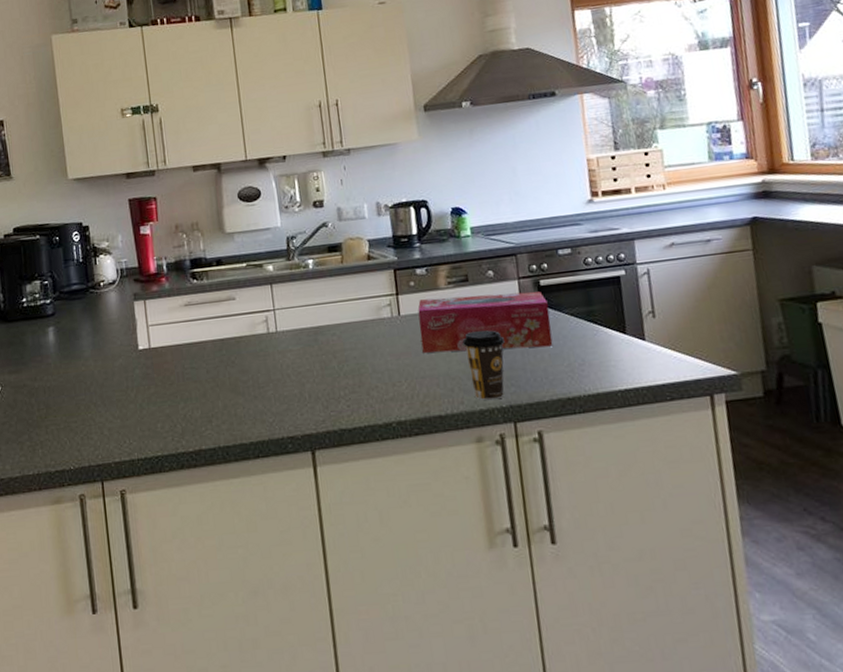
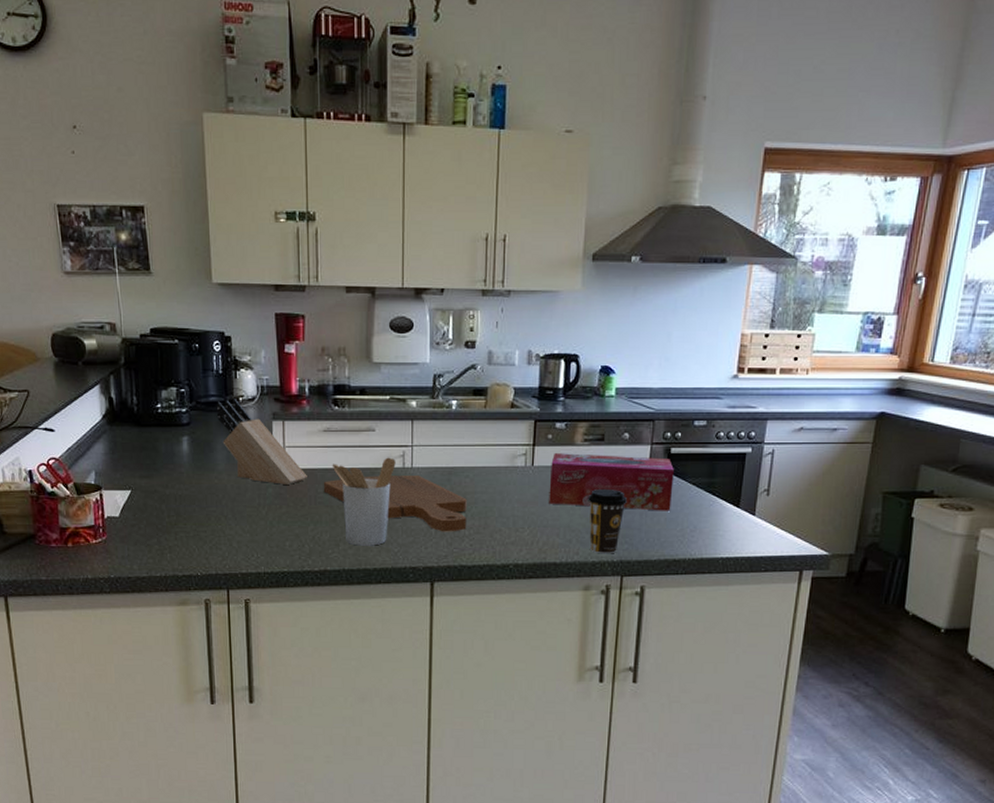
knife block: none [78,284,173,365] -> present [216,398,307,485]
cutting board: none [189,338,341,396] -> present [323,474,467,532]
utensil holder: none [196,324,261,420] -> present [332,457,396,546]

